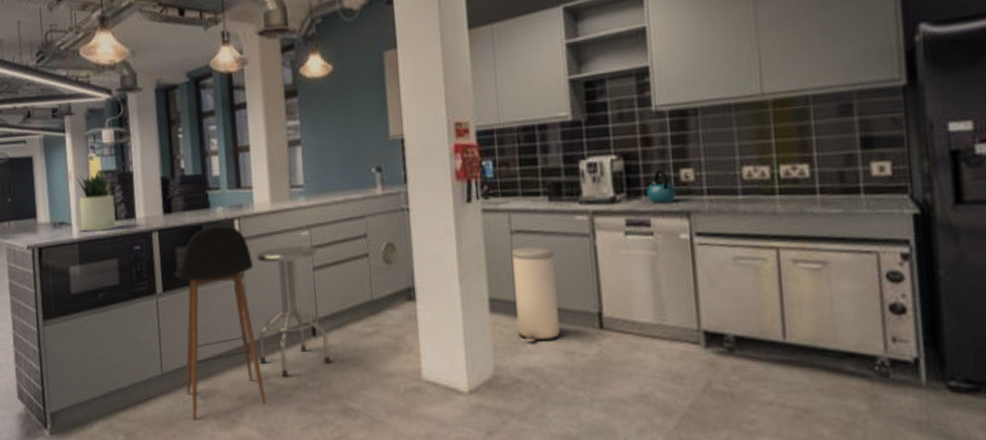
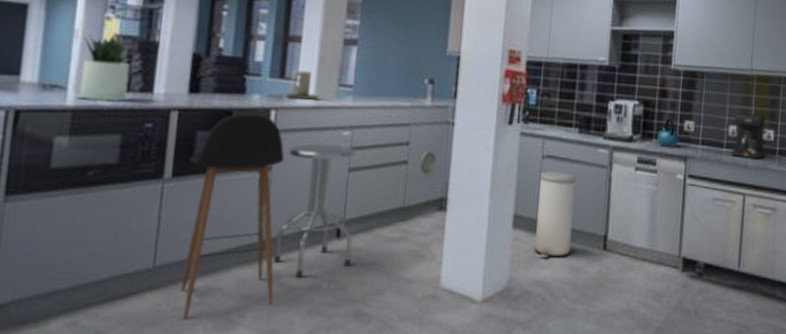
paper towel roll: none [244,178,274,207] -> present [285,70,319,100]
coffee maker: none [748,147,798,204] -> present [730,112,765,160]

